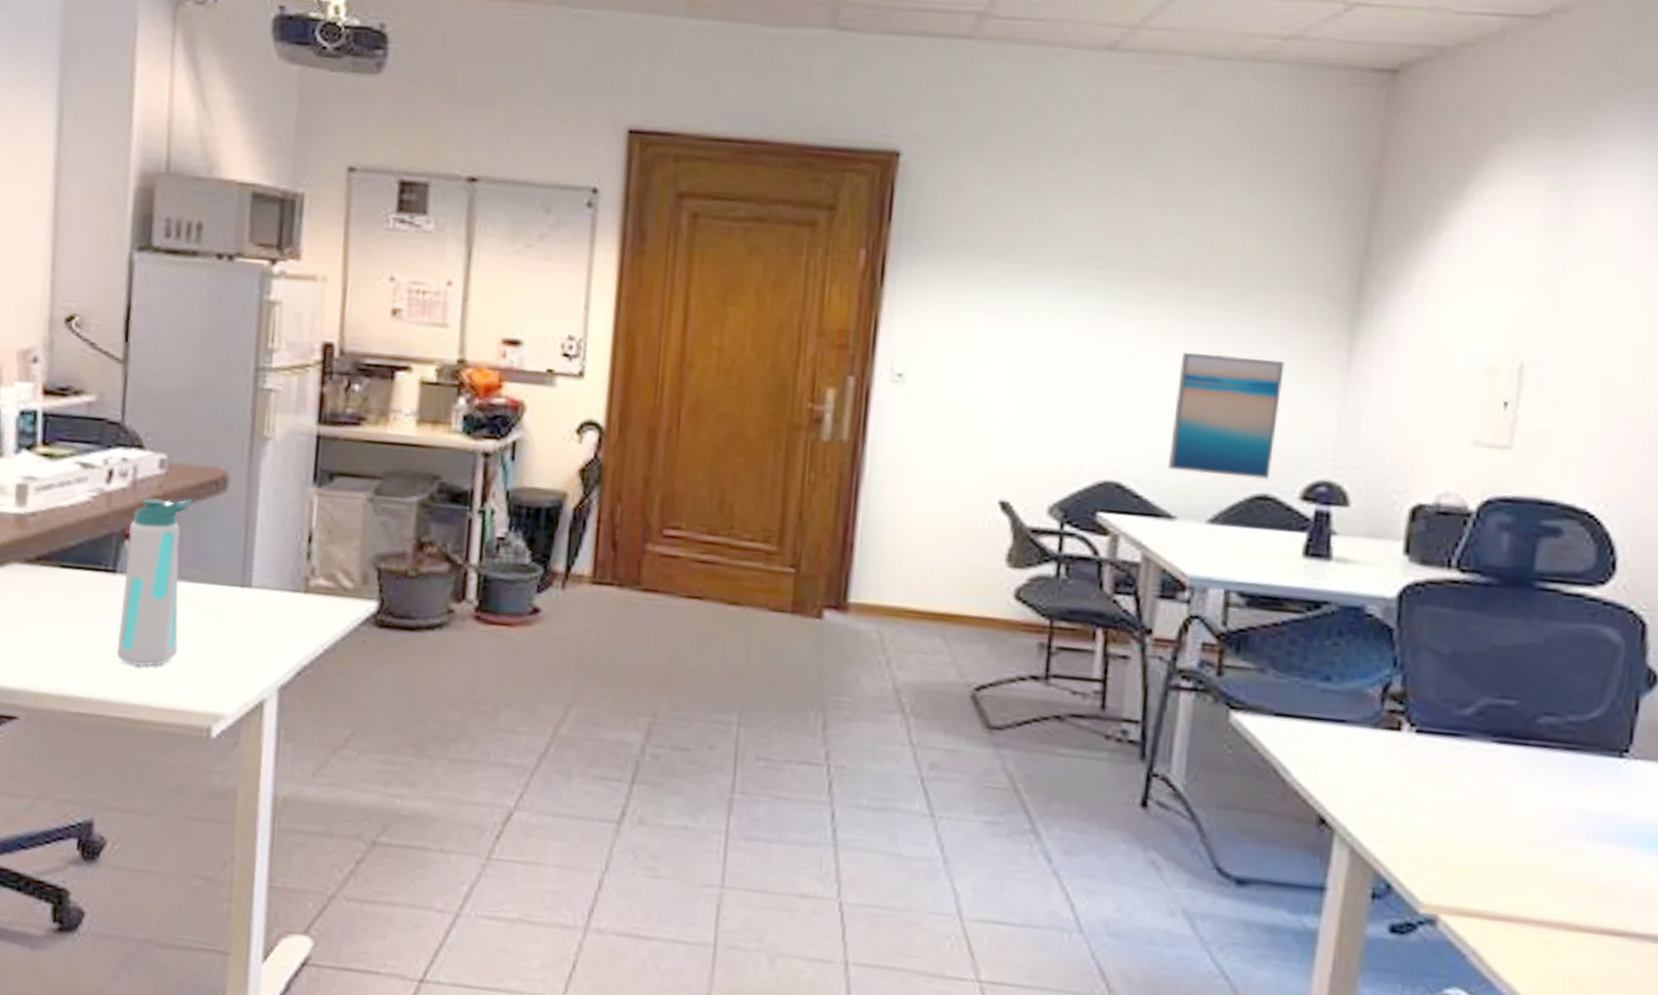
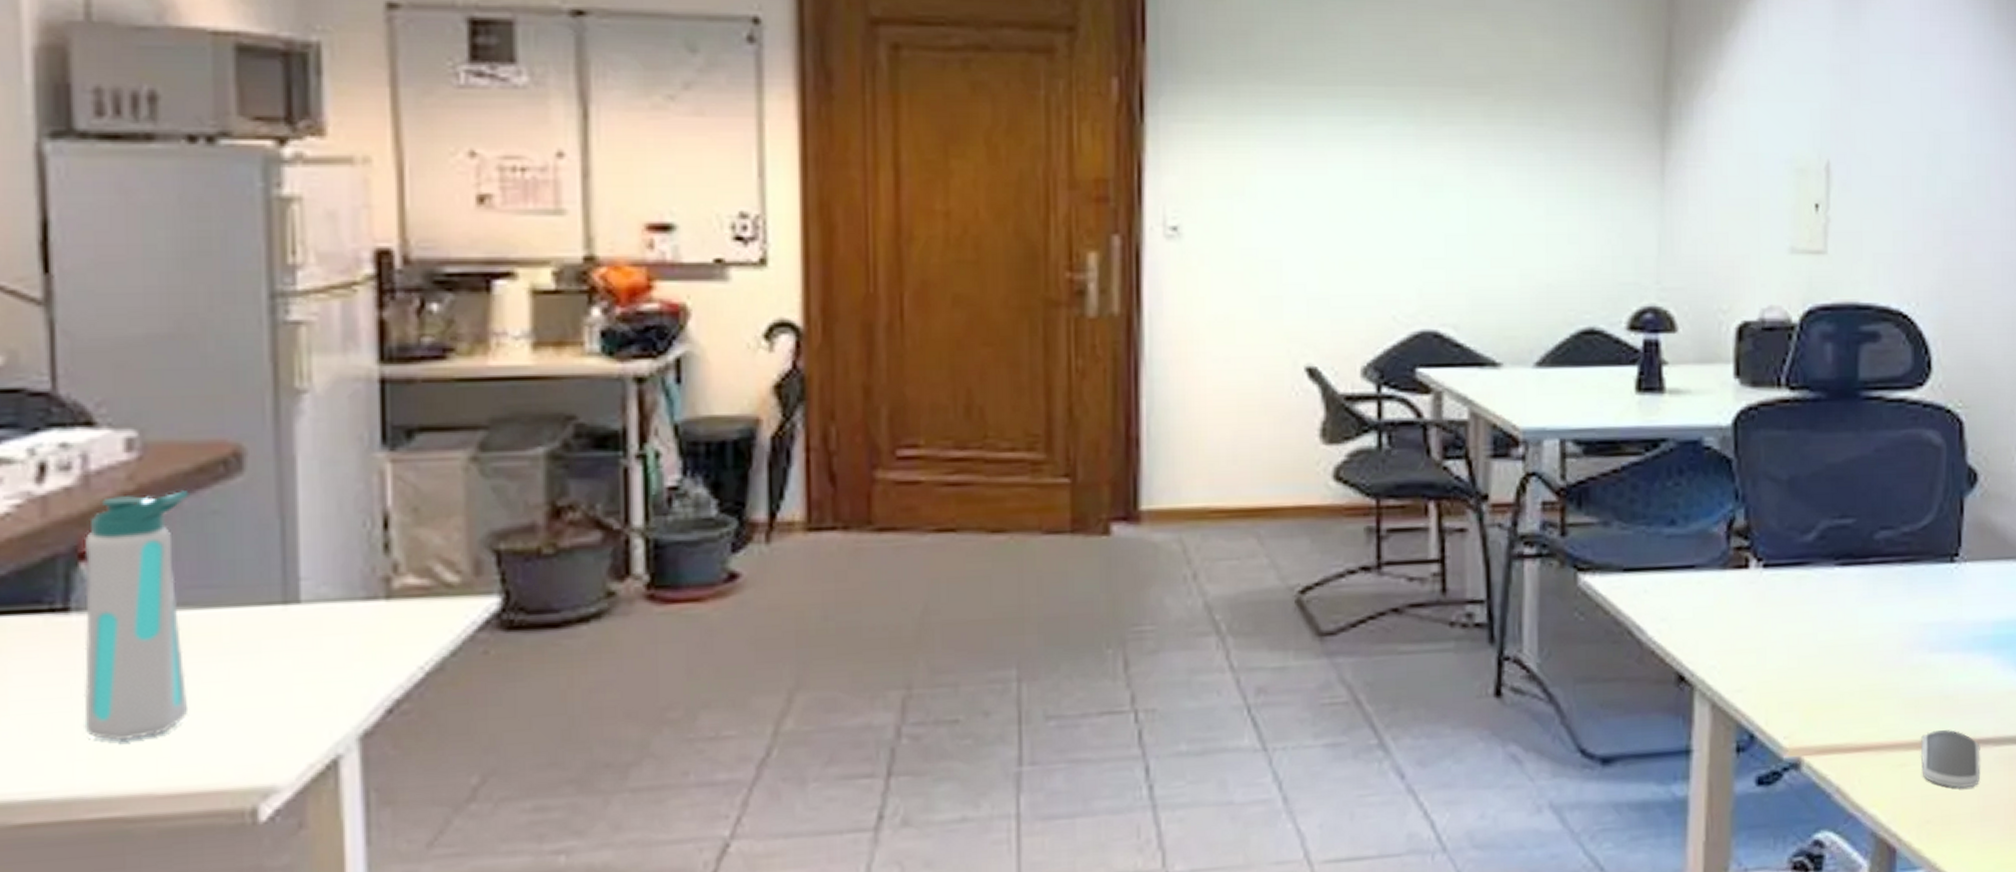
wall art: present [1168,352,1285,480] -> none [1487,175,1598,312]
computer mouse: none [1567,916,1635,978] -> present [1920,730,1981,789]

